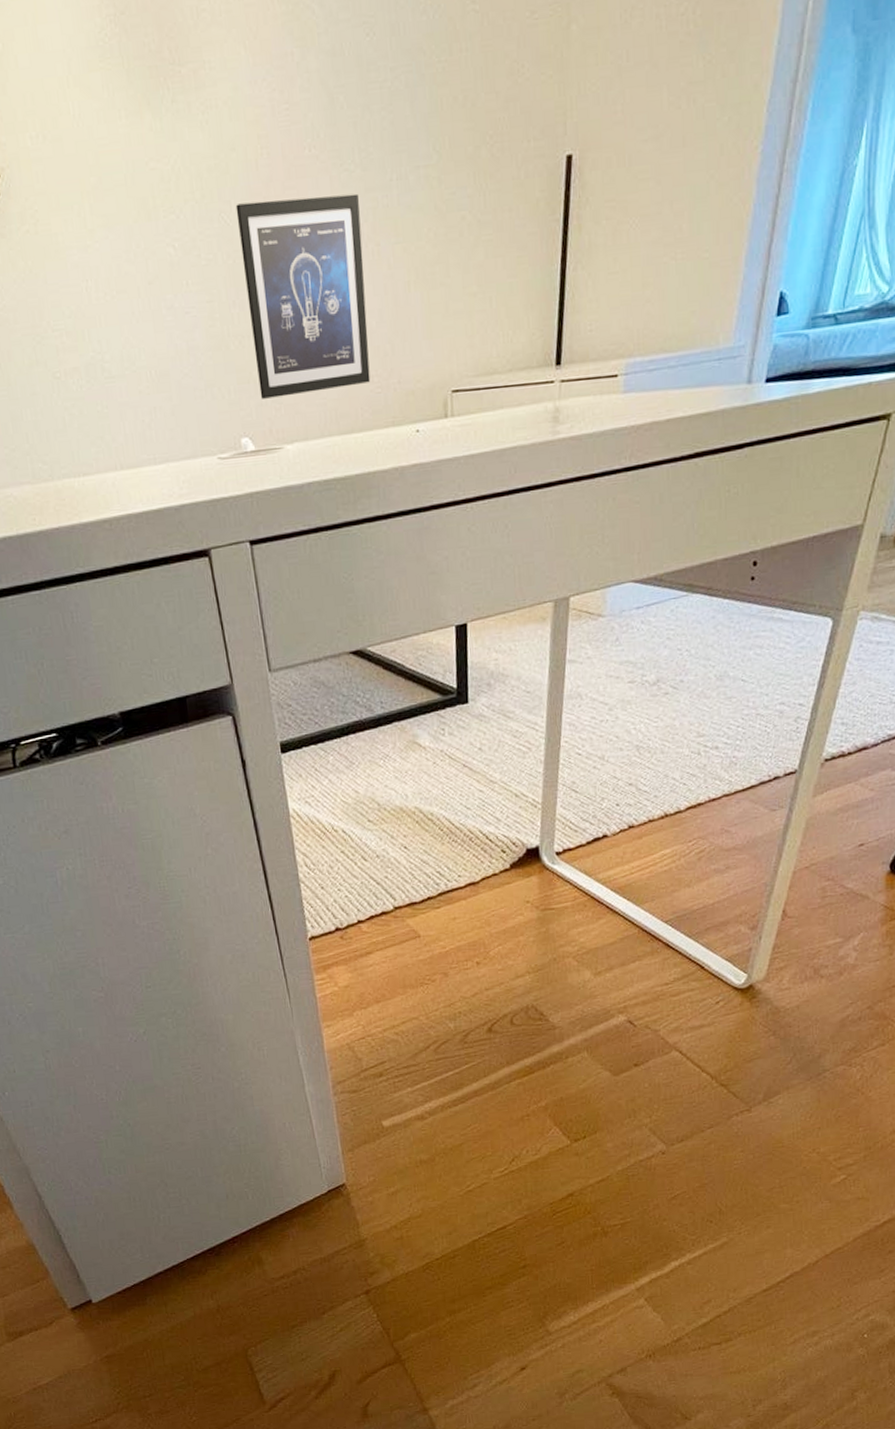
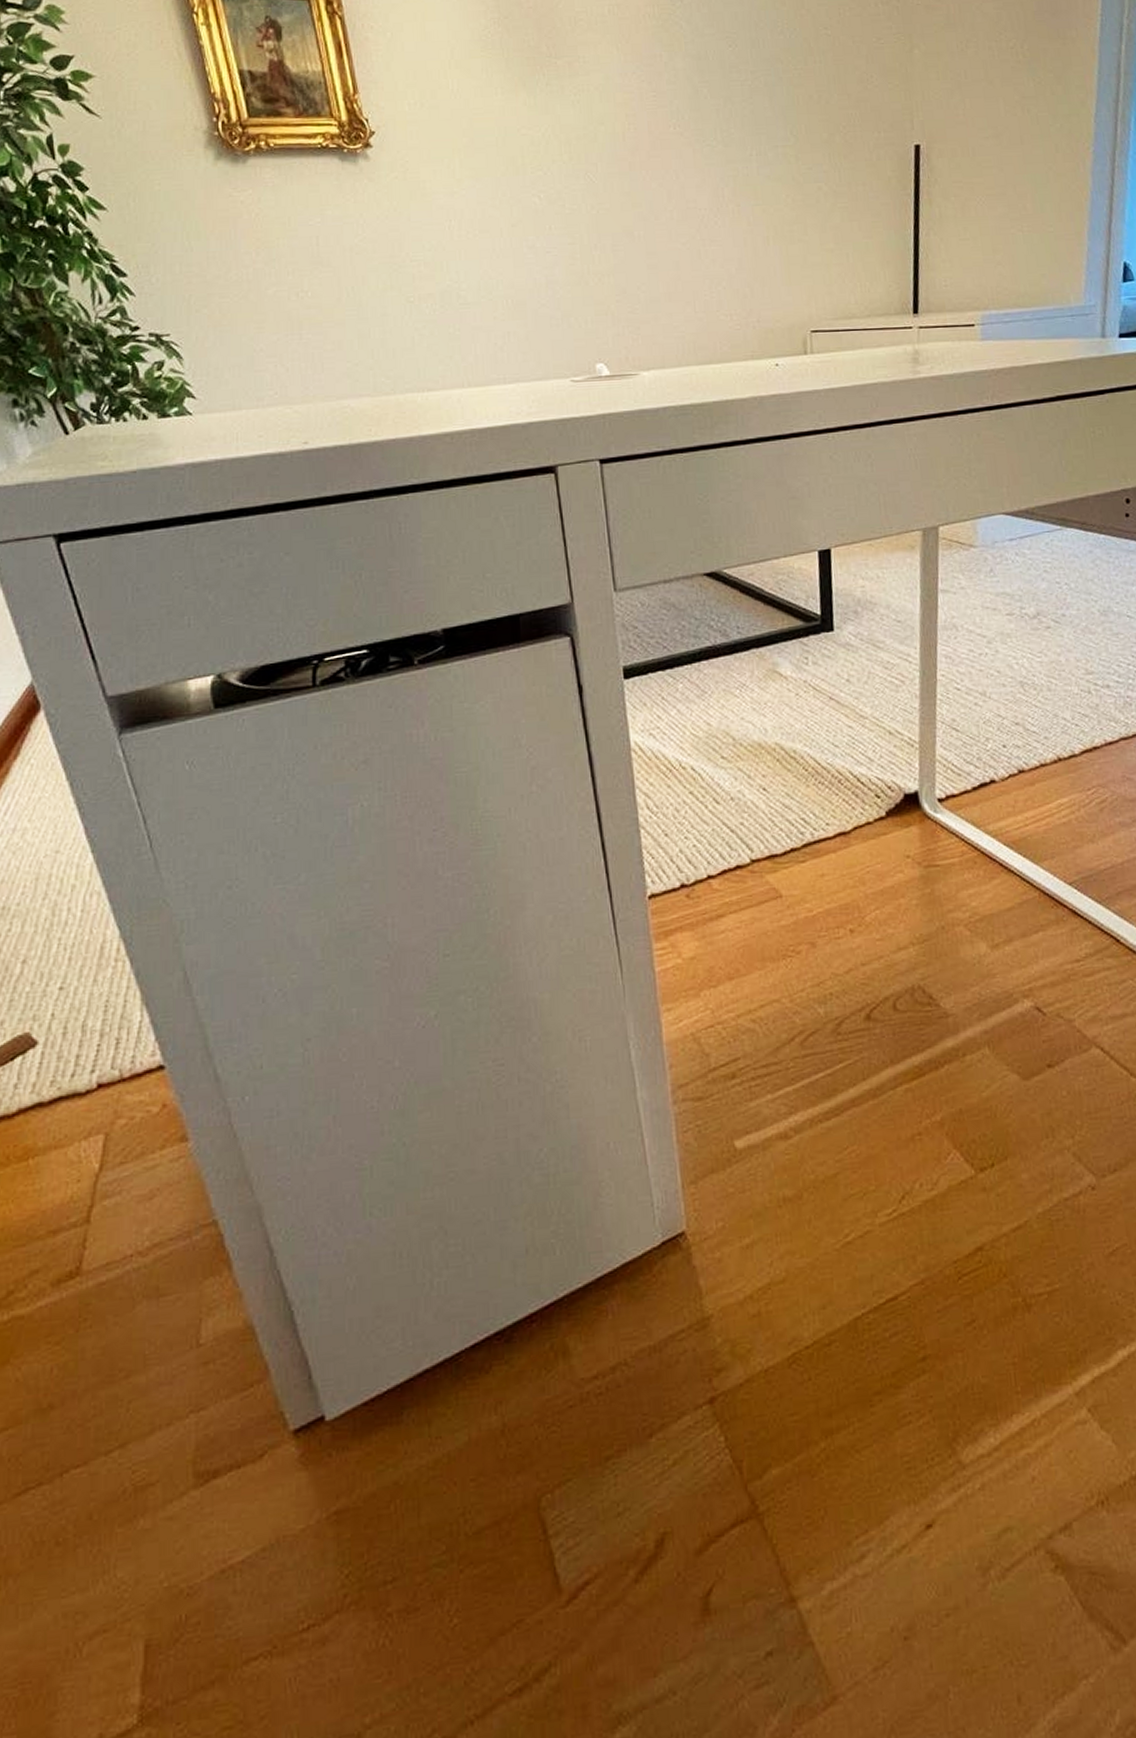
wall art: present [235,193,371,399] -> none [602,164,730,330]

